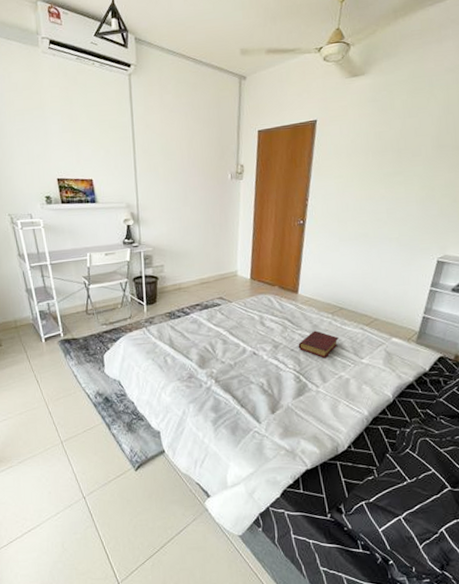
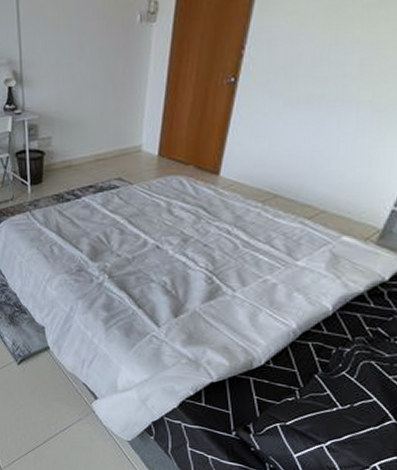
book: present [298,330,338,358] -> none [214,223,268,257]

